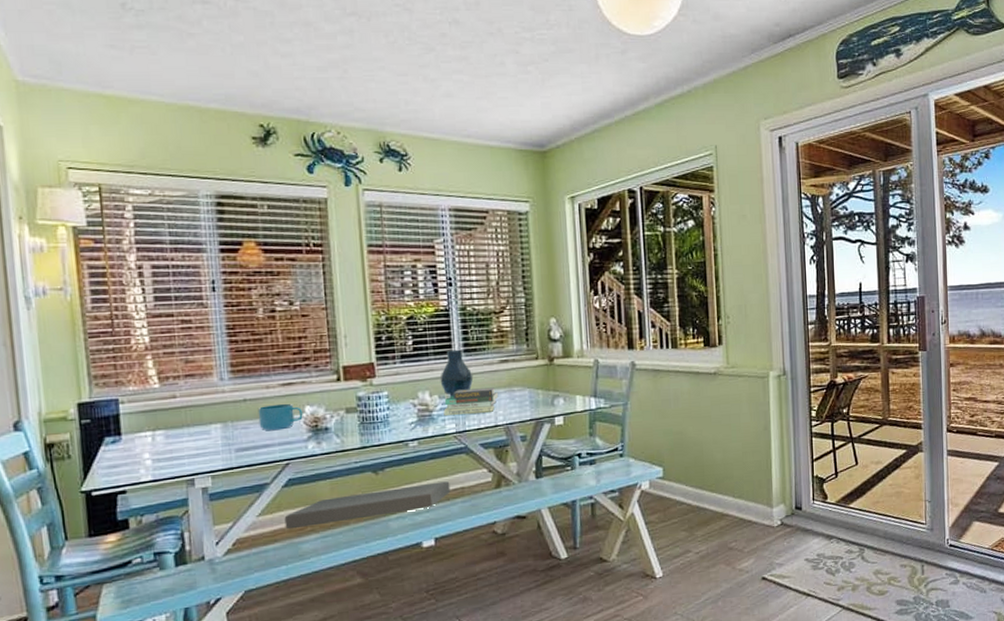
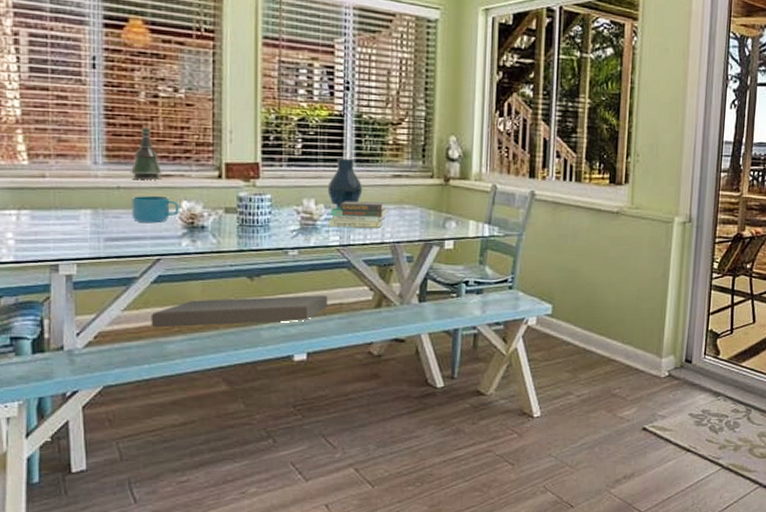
decorative bottle: none [254,341,286,392] -> present [129,127,164,181]

